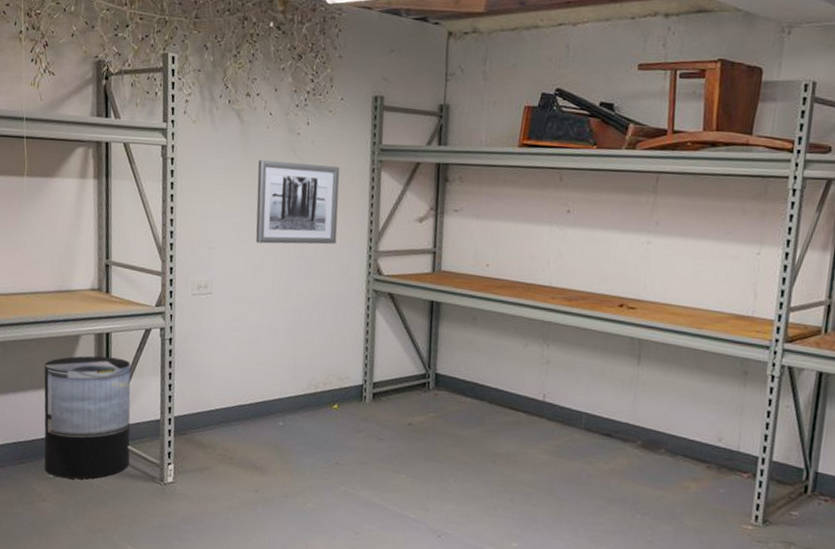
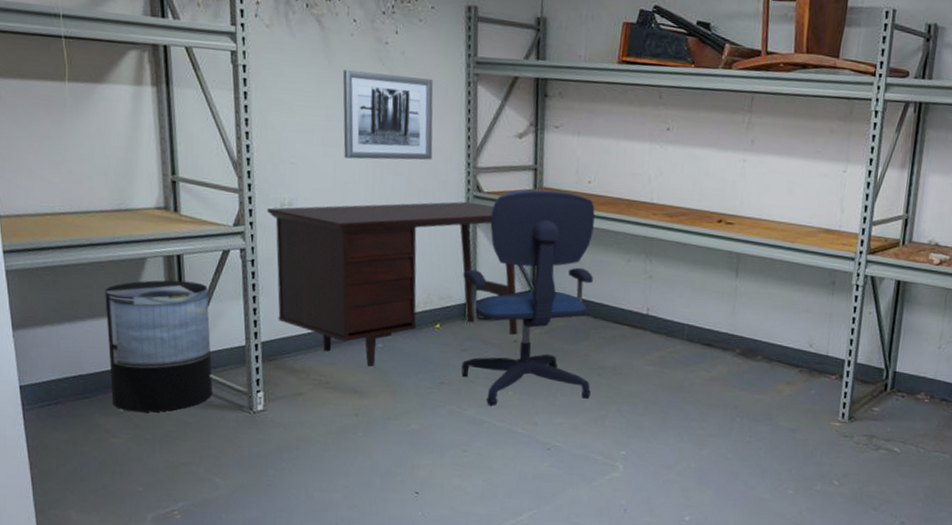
desk: none [185,284,413,445] -> present [267,201,518,368]
office chair: none [356,272,493,490] -> present [461,189,596,407]

